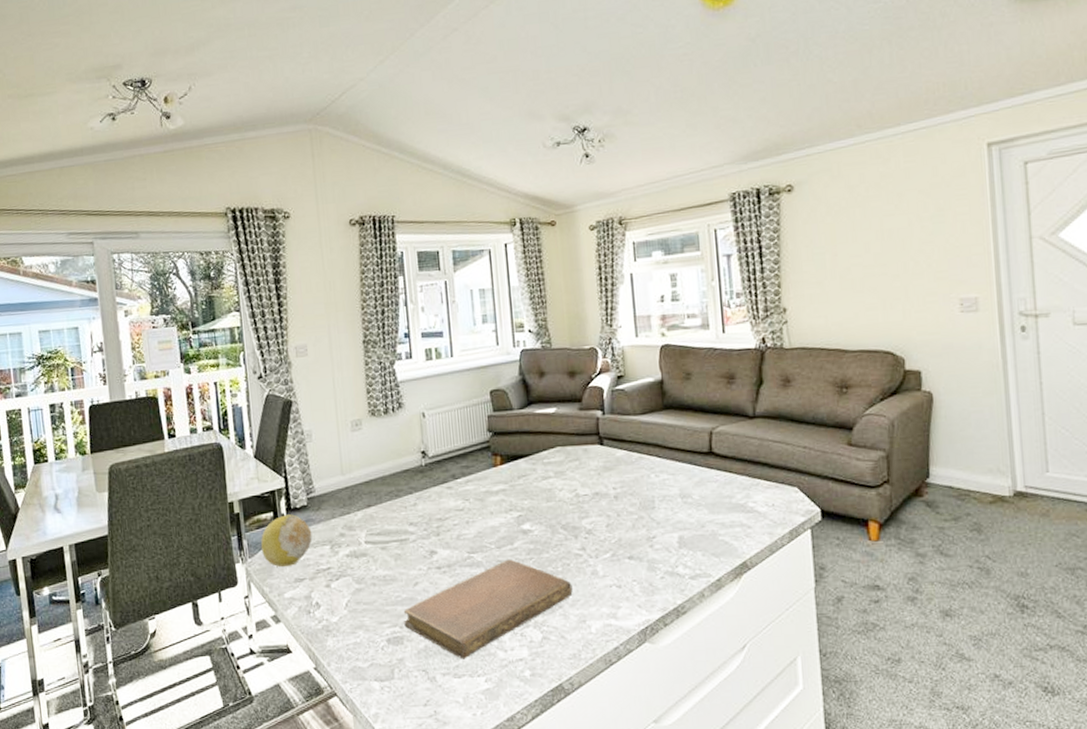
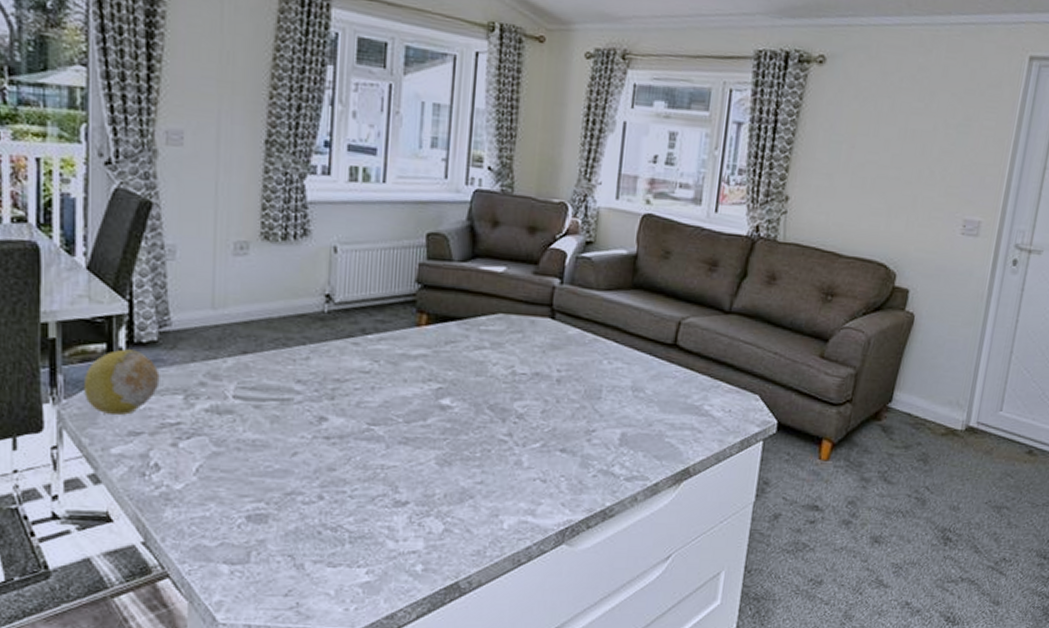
notebook: present [403,559,573,659] -> none [272,437,490,547]

